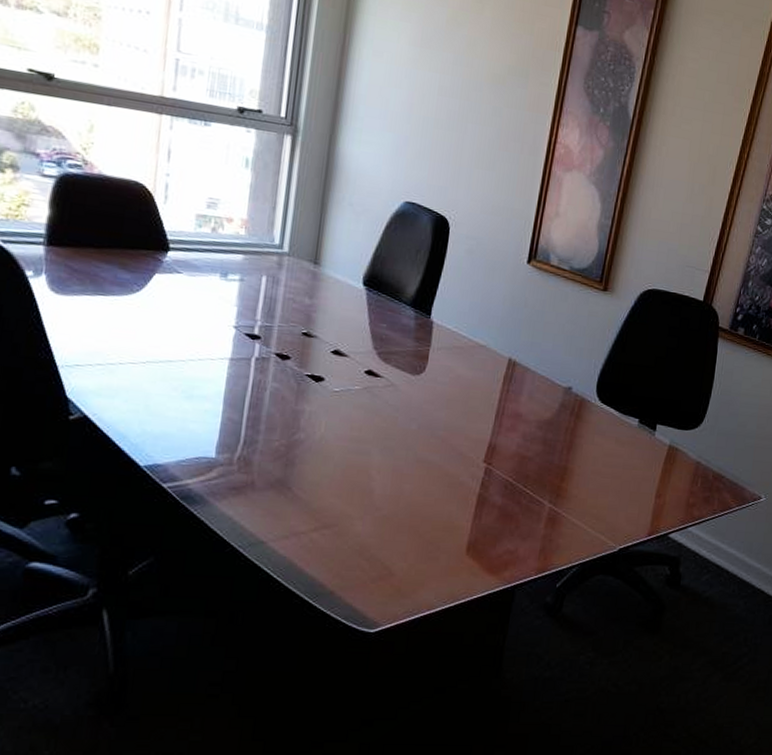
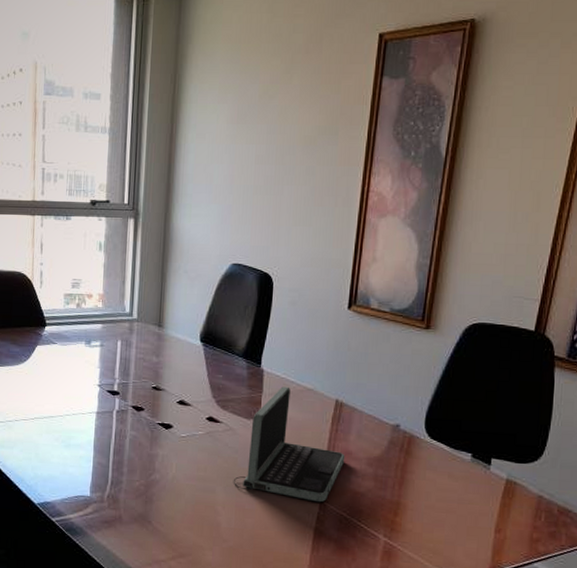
laptop: none [391,341,515,467] -> present [233,386,346,503]

